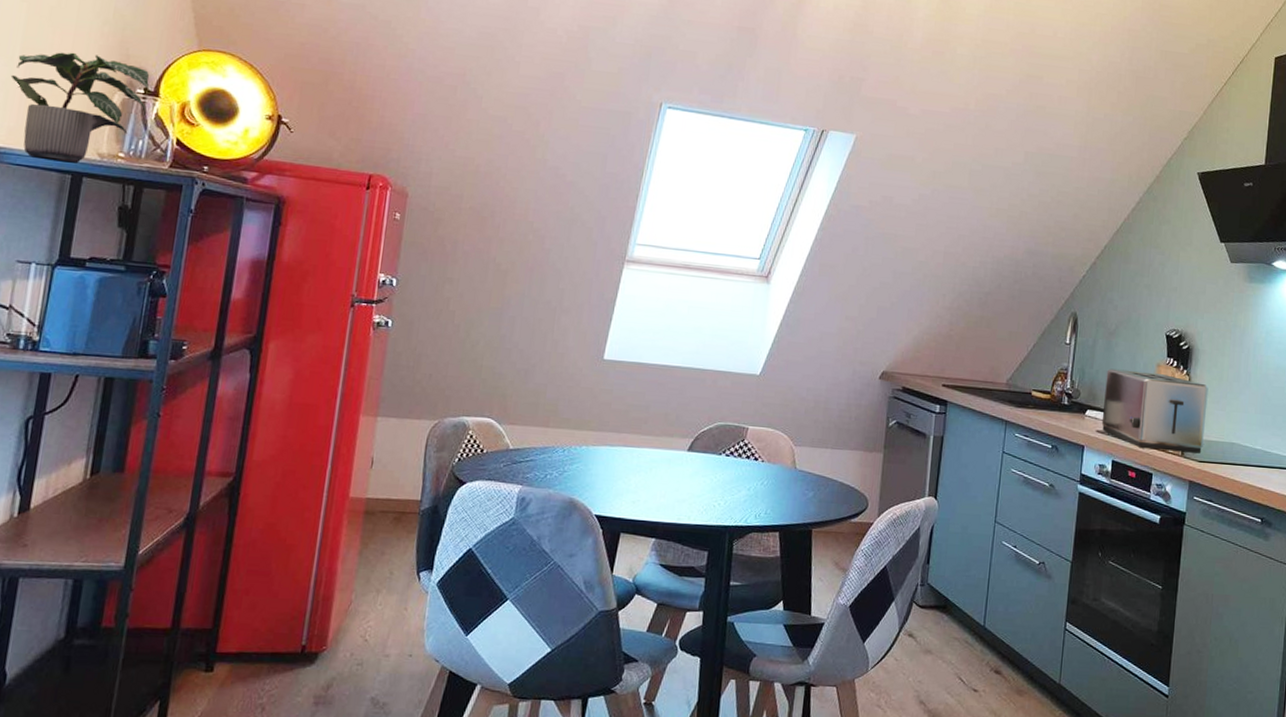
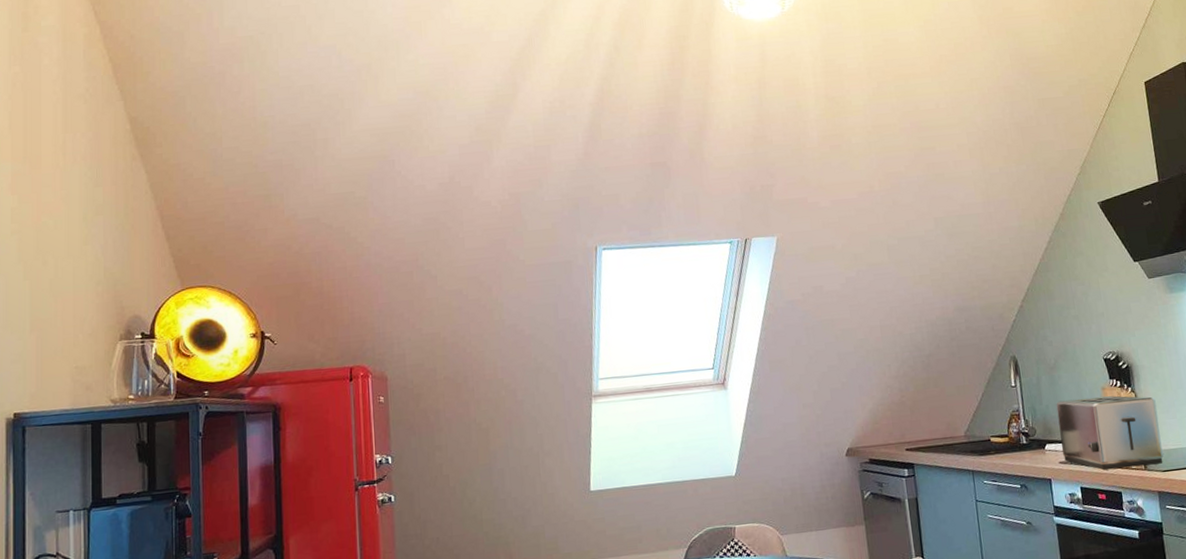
potted plant: present [10,52,150,164] -> none [25,313,146,416]

